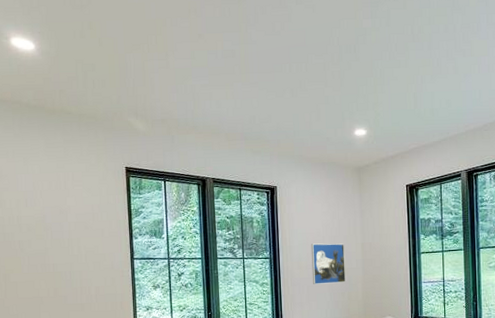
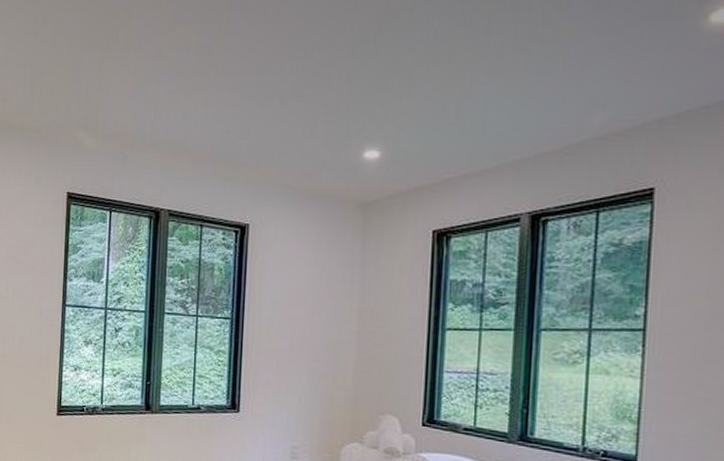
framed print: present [311,243,346,284] -> none [284,304,334,361]

